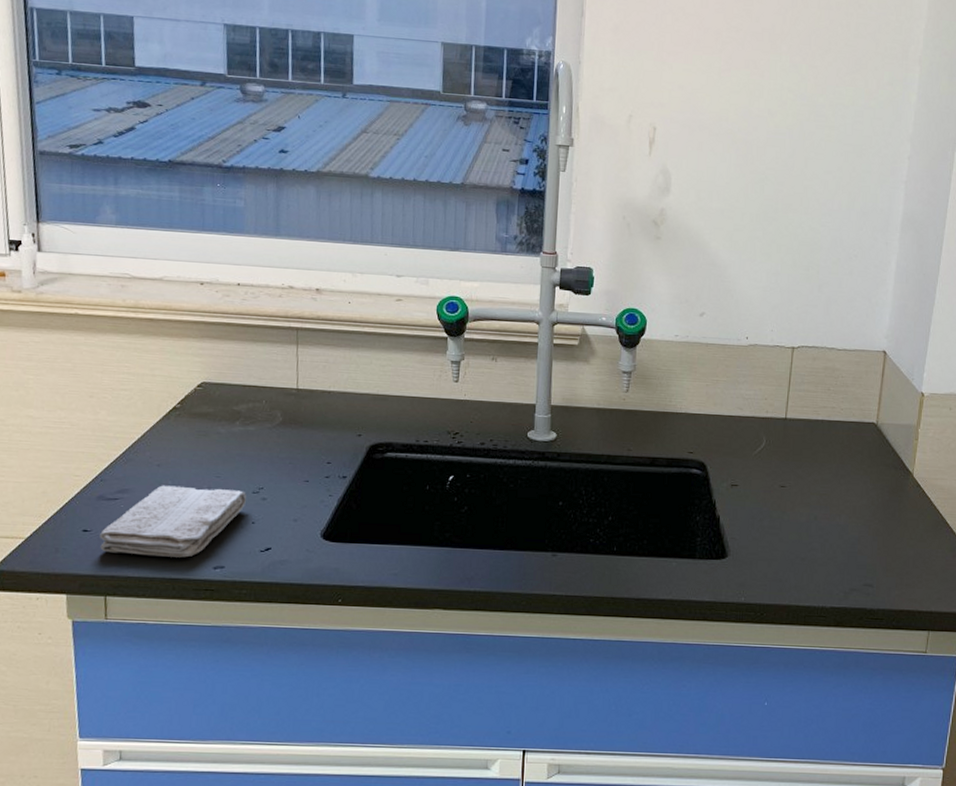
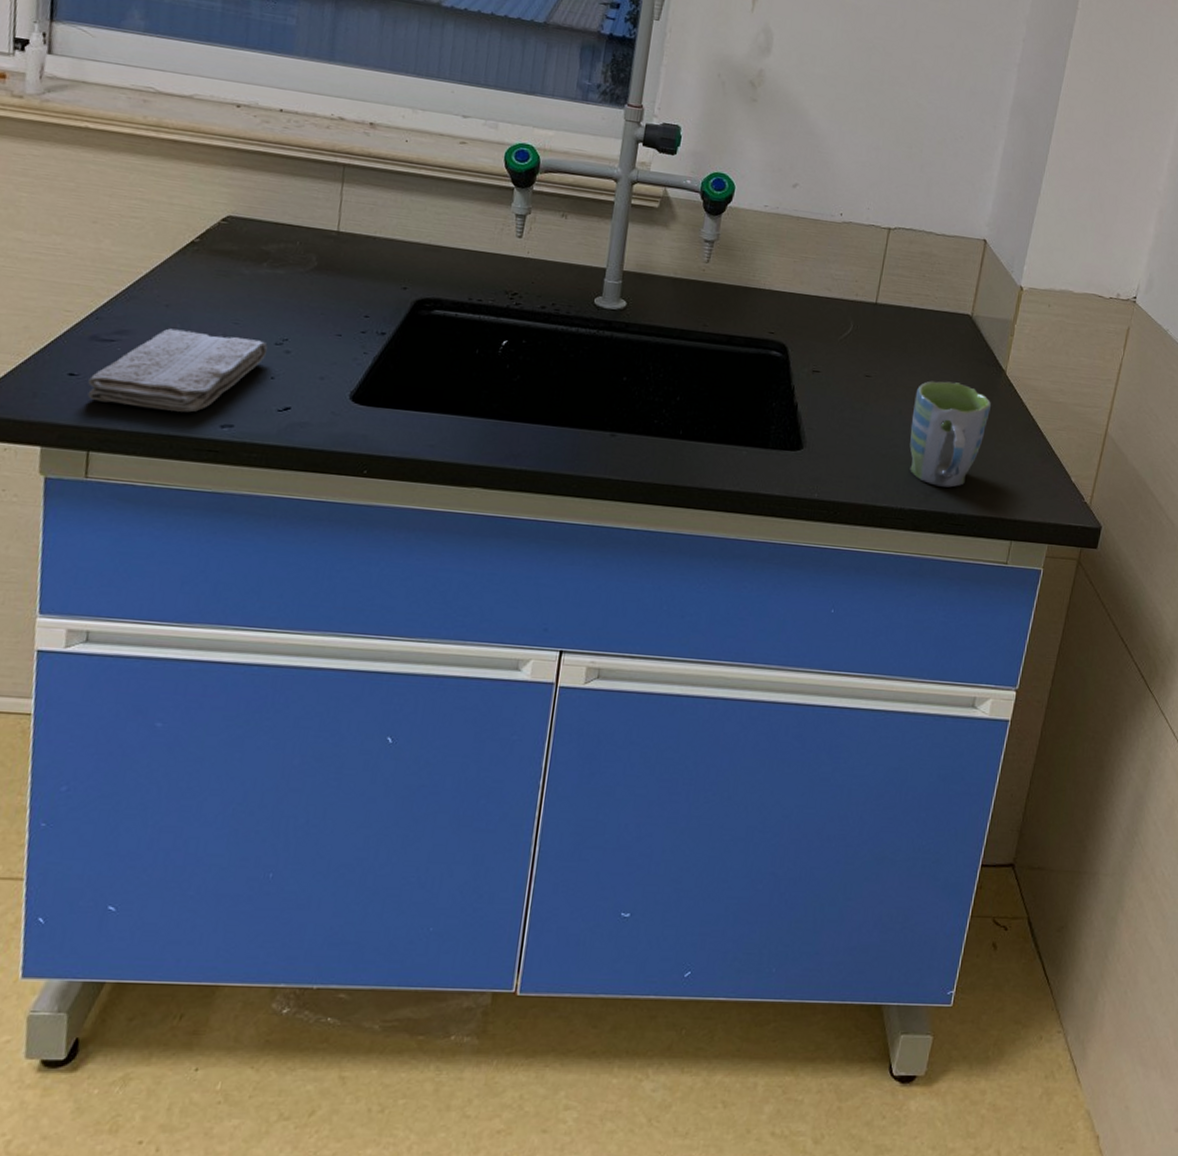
mug: none [826,486,901,585] -> present [910,381,991,488]

